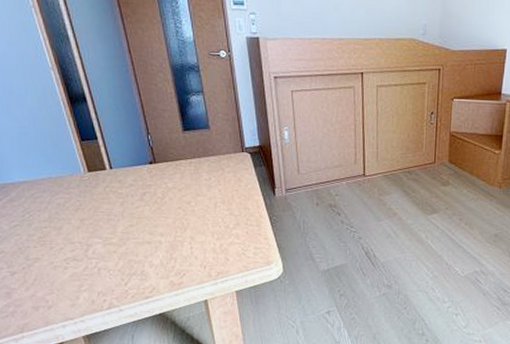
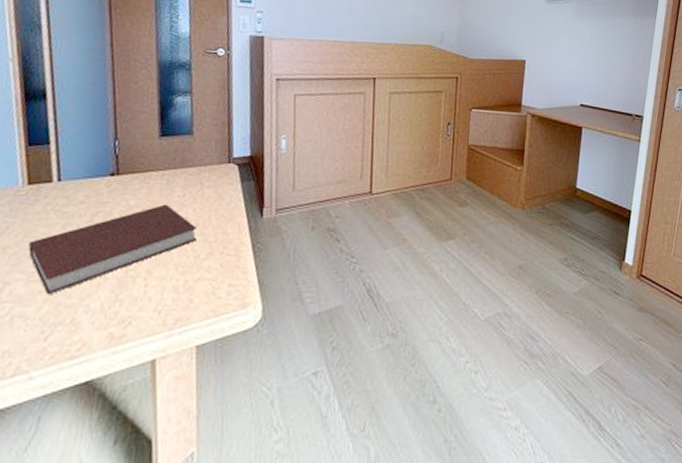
notebook: none [98,186,225,254] -> present [28,204,197,295]

